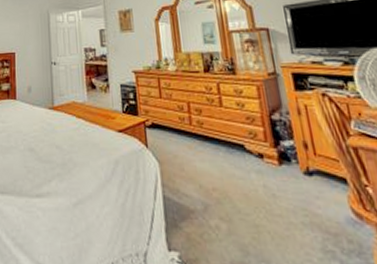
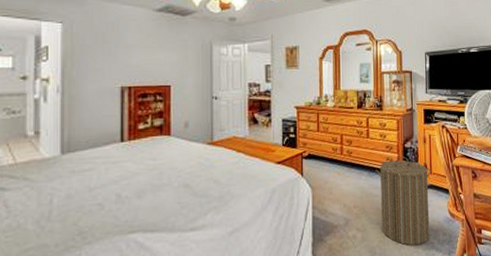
laundry hamper: none [236,131,328,252] -> present [376,157,432,246]

